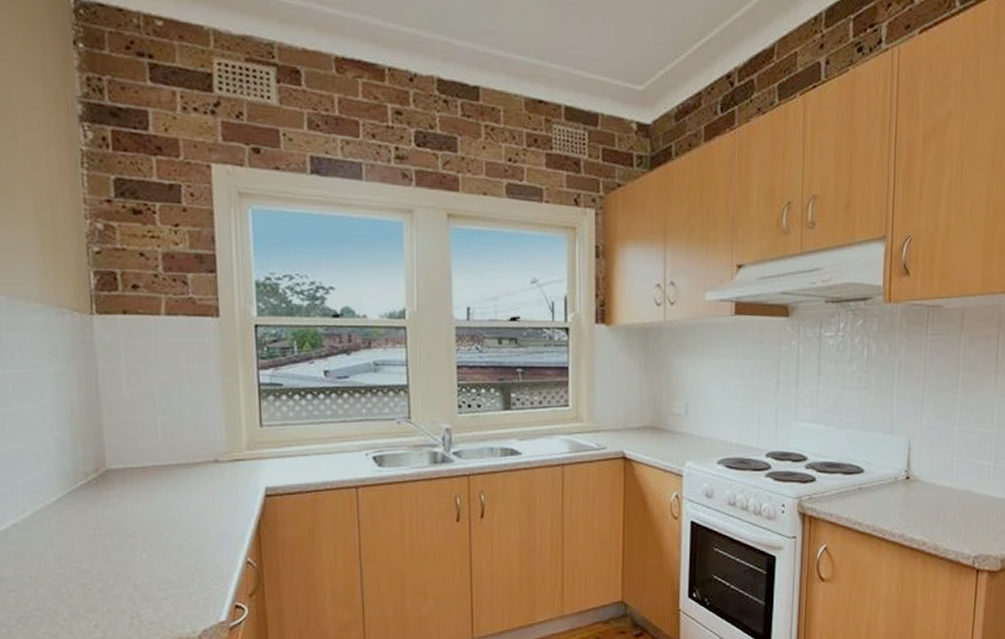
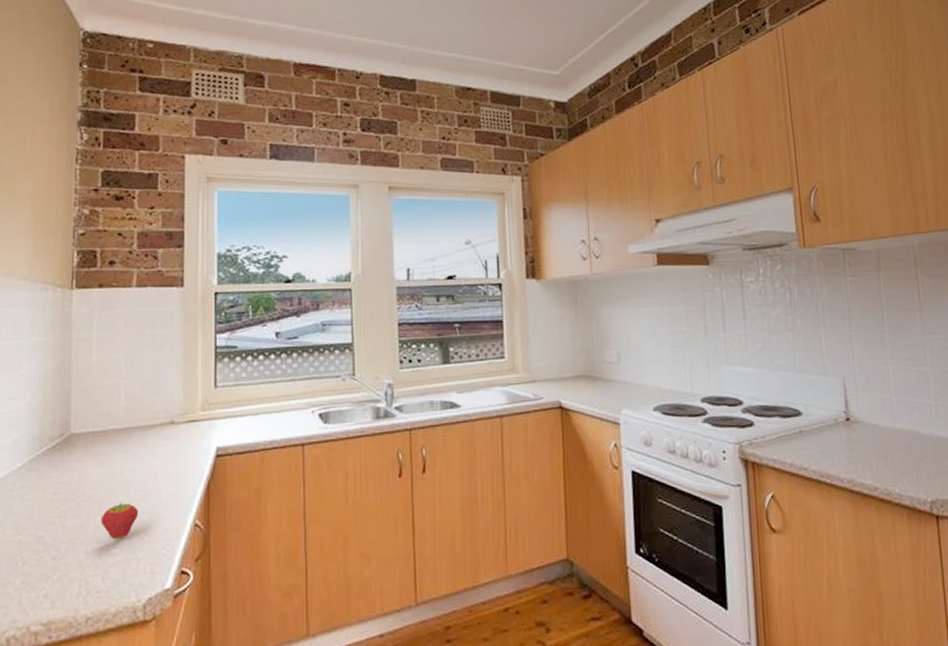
fruit: none [147,539,187,575] -> present [100,503,139,540]

